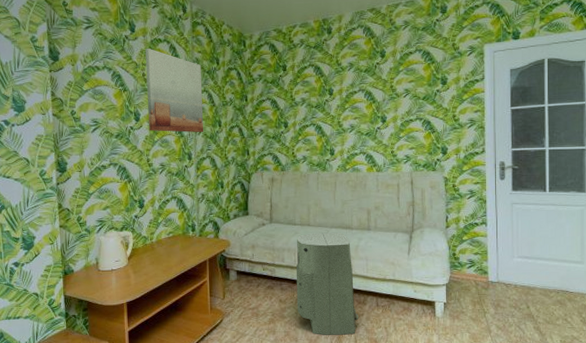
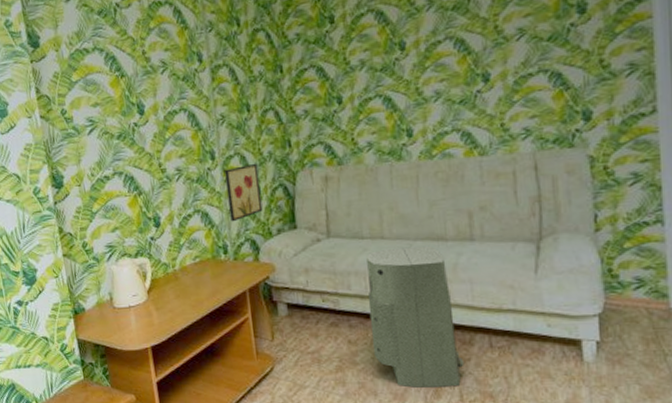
wall art: present [145,48,204,133] -> none [143,15,228,127]
wall art: none [198,164,224,208] -> present [224,163,263,222]

